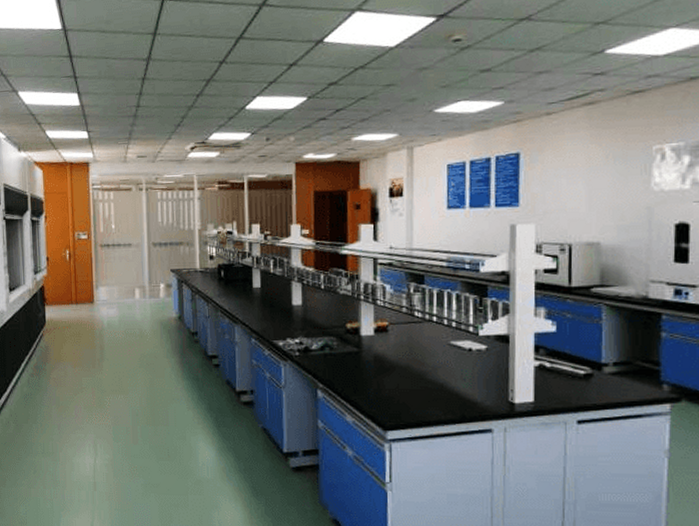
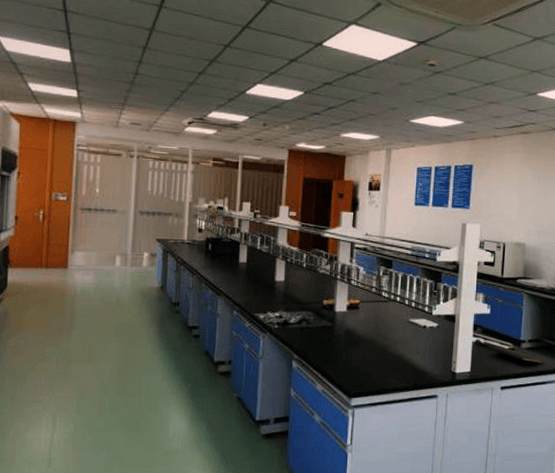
notepad: none [556,371,635,396] -> present [488,346,542,366]

